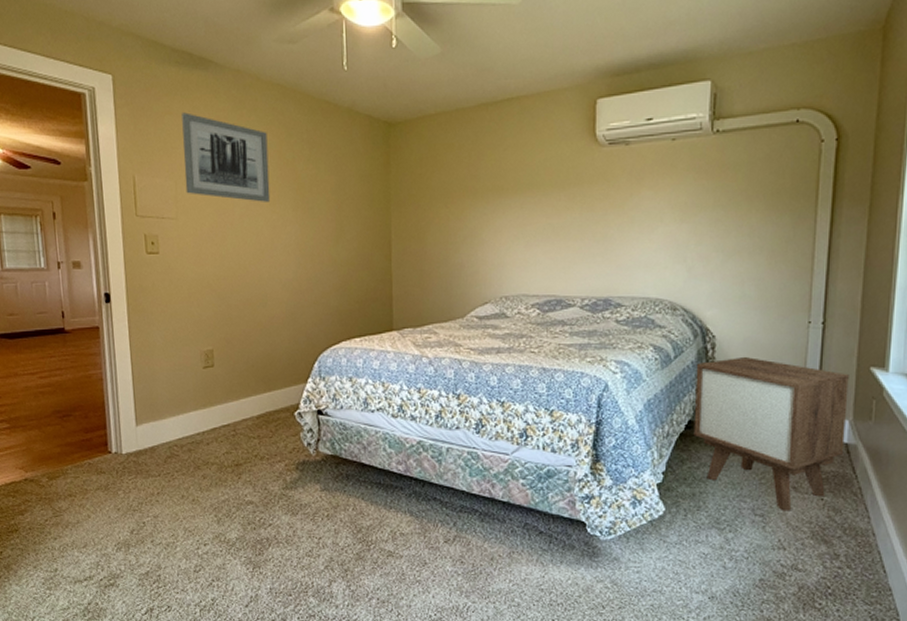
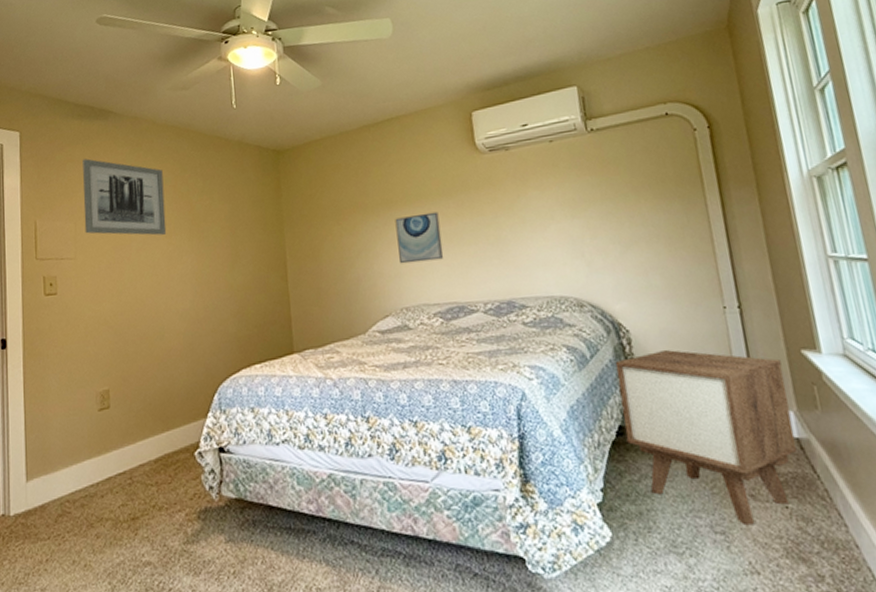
wall art: none [504,203,549,254] -> present [395,211,444,264]

